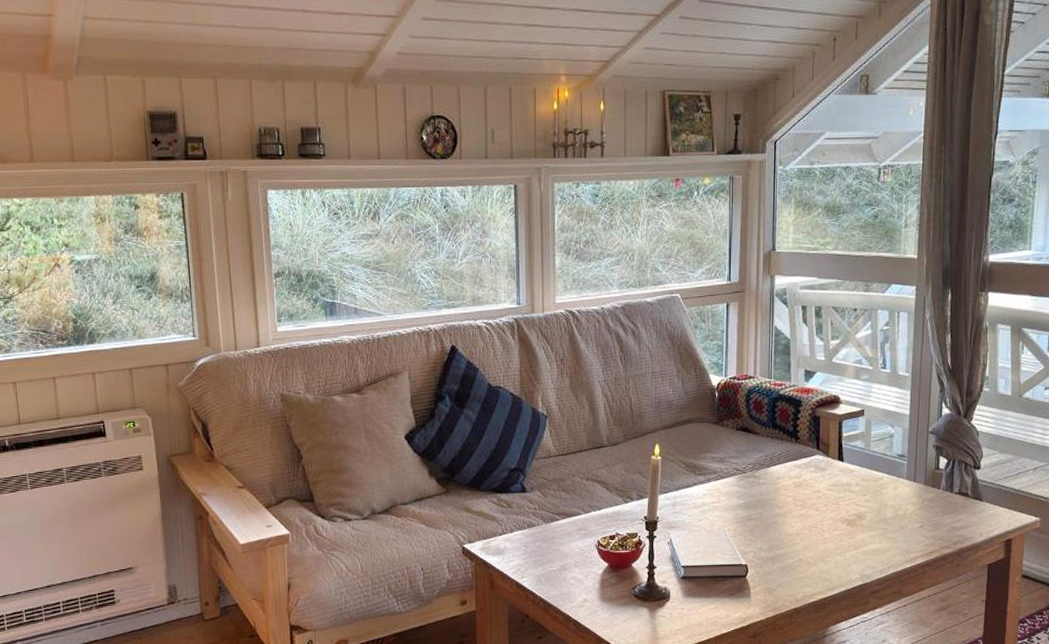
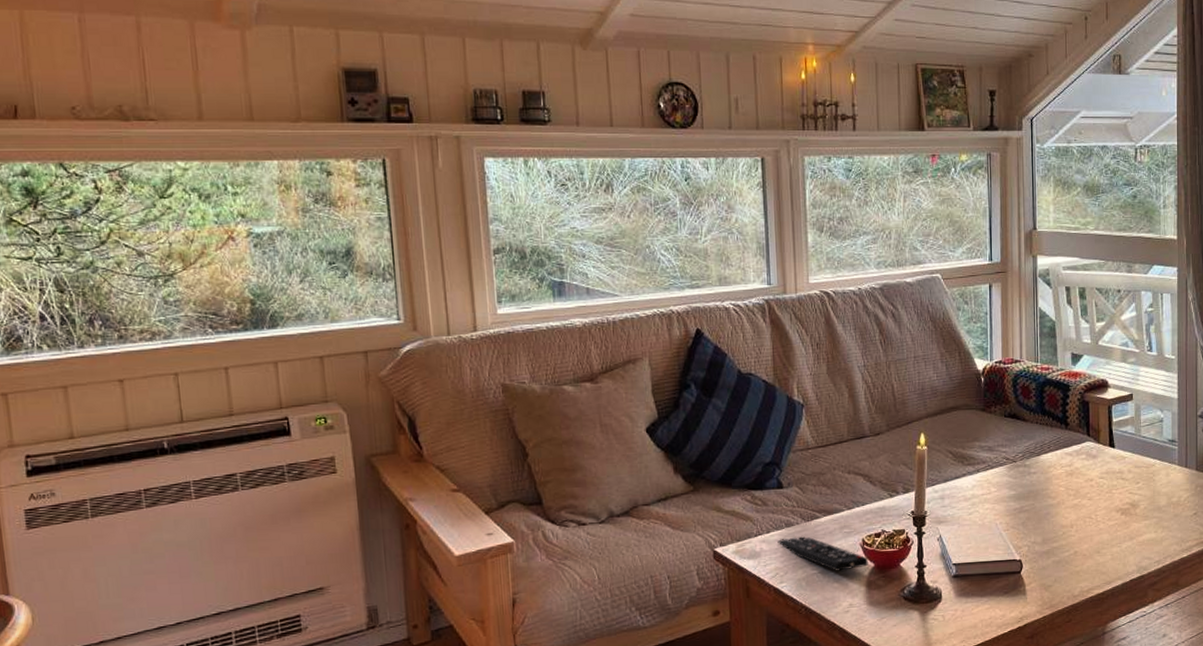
remote control: none [520,537,603,569] -> present [777,536,869,571]

